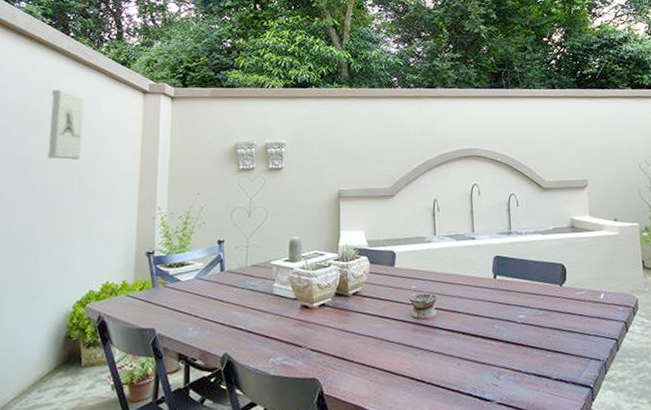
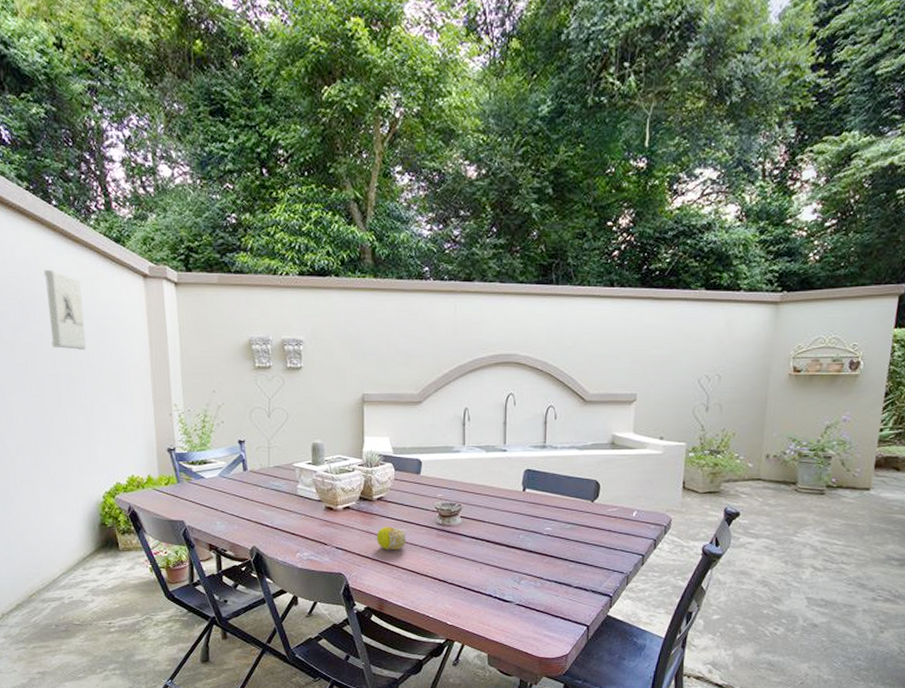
fruit: none [351,323,382,350] -> present [376,527,406,551]

